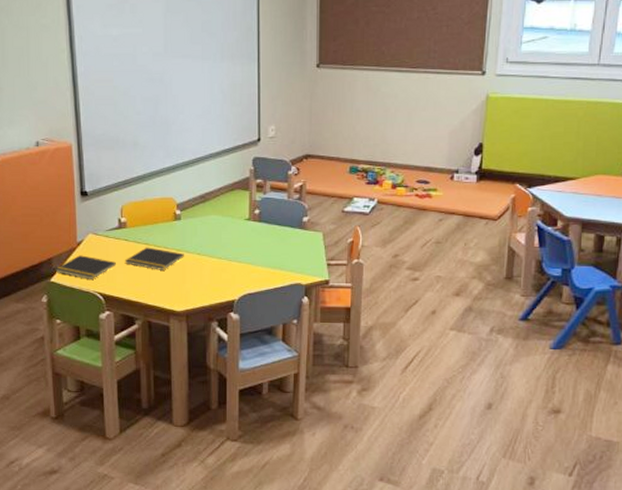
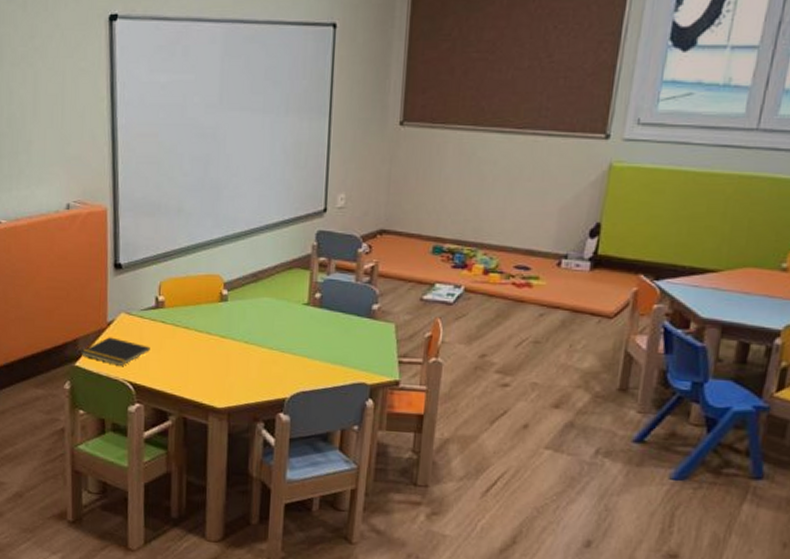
notepad: present [124,247,184,270] -> none [160,331,229,360]

